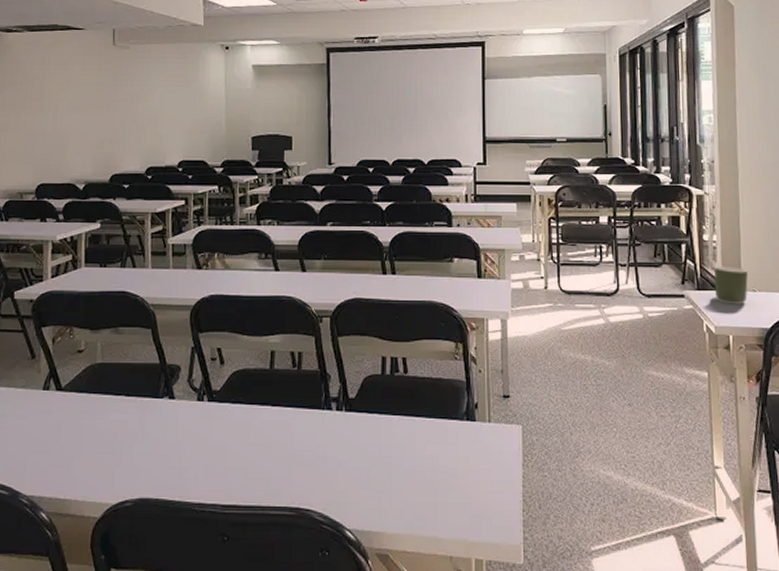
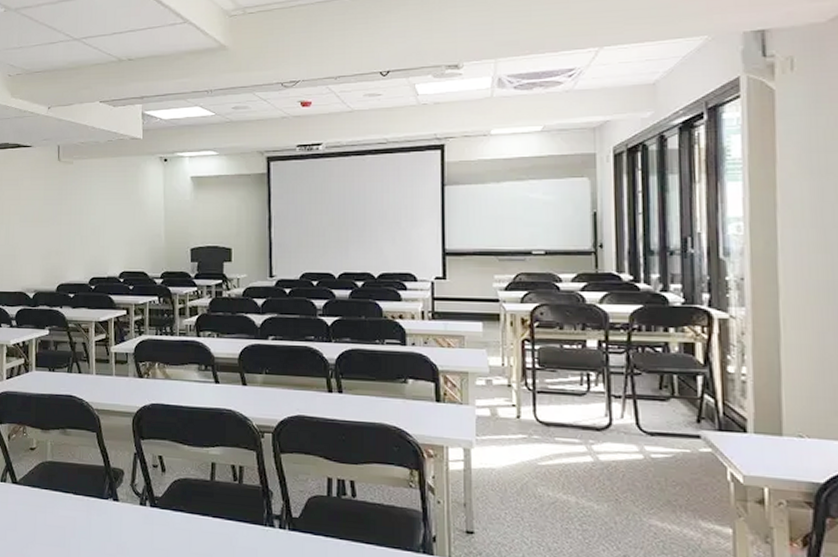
mug: present [714,266,748,304] -> none [743,404,792,452]

